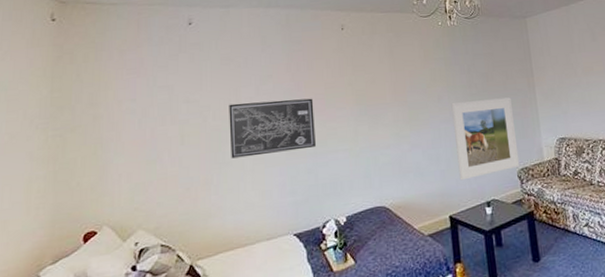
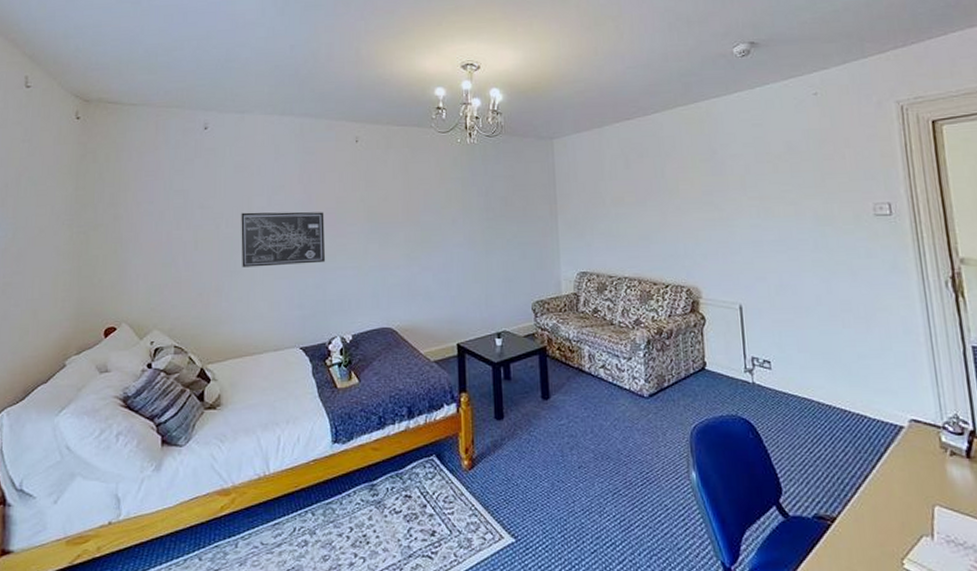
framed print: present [451,97,520,181] -> none [466,224,535,309]

